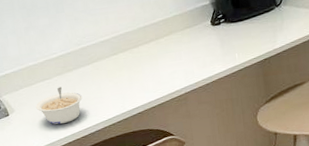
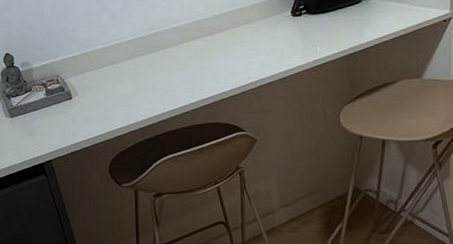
legume: present [35,87,82,124] -> none [100,72,149,111]

